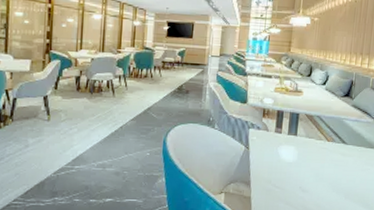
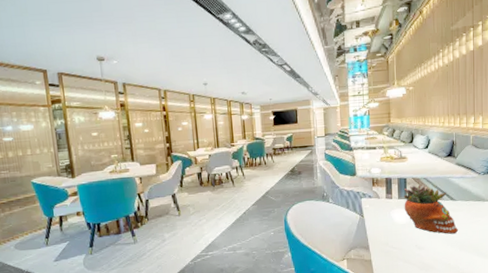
succulent planter: none [292,122,346,180] -> present [403,184,458,234]

